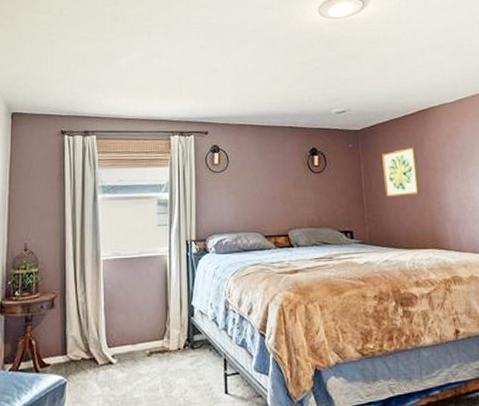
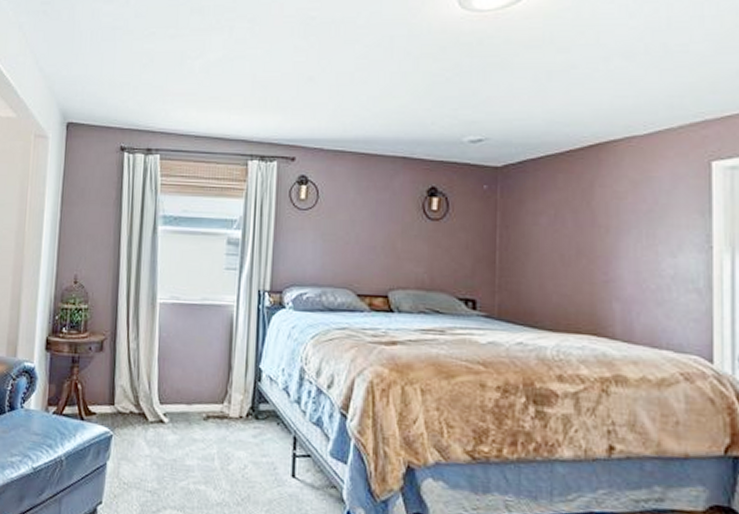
wall art: present [382,146,421,198] -> none [528,194,582,261]

